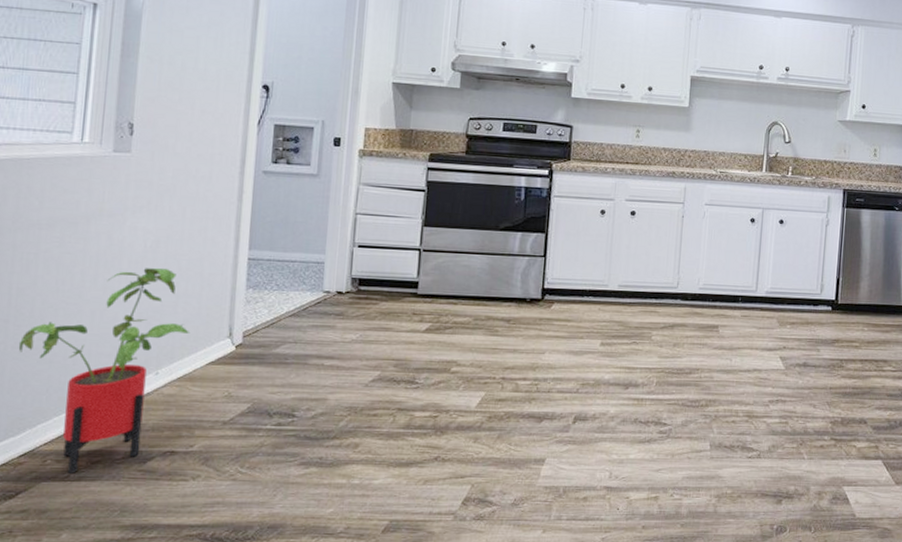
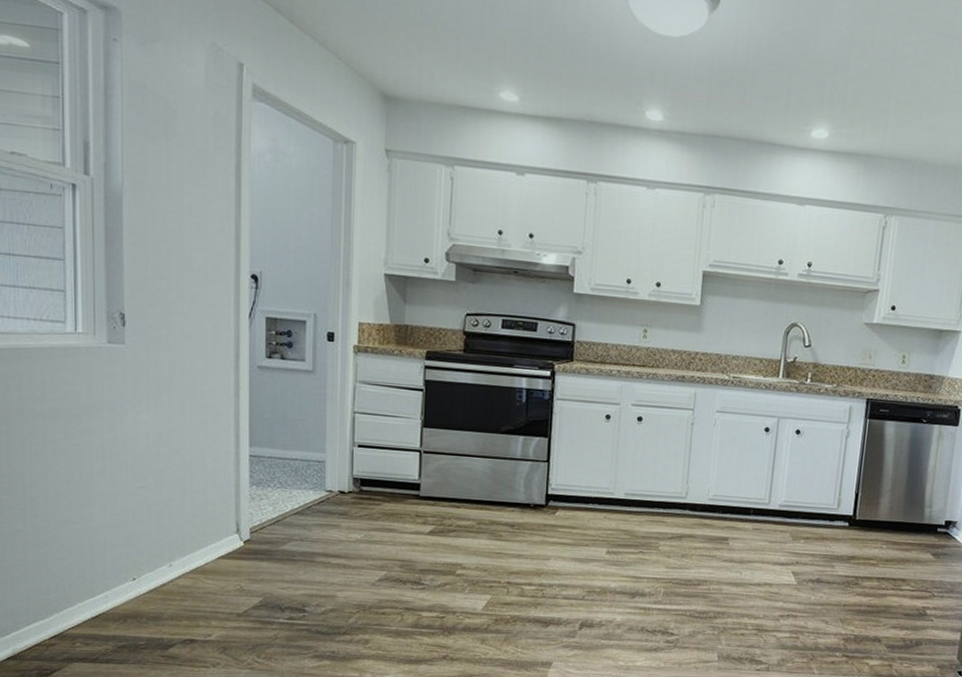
house plant: present [18,268,191,473] -> none [37,462,199,656]

